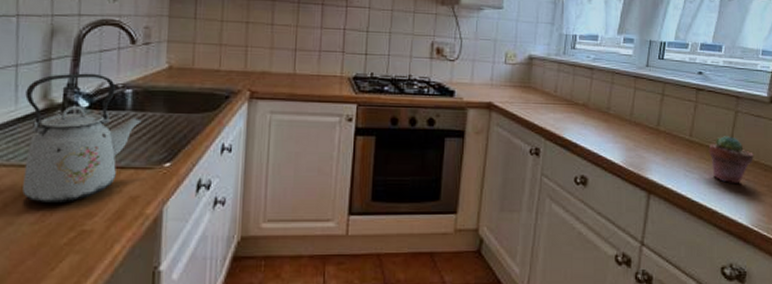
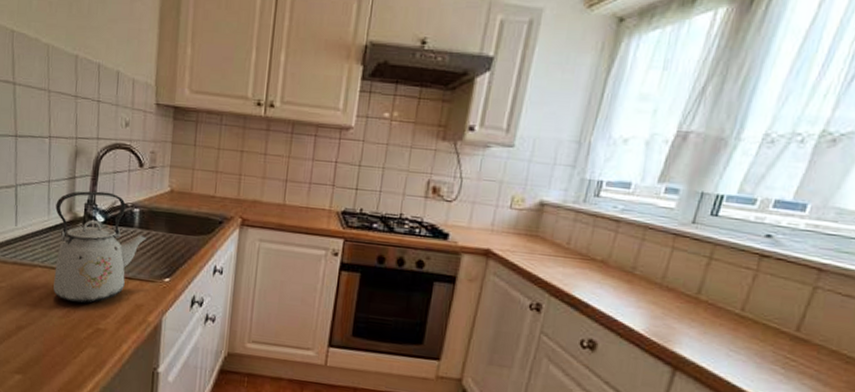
potted succulent: present [708,136,753,184] -> none [765,315,832,375]

